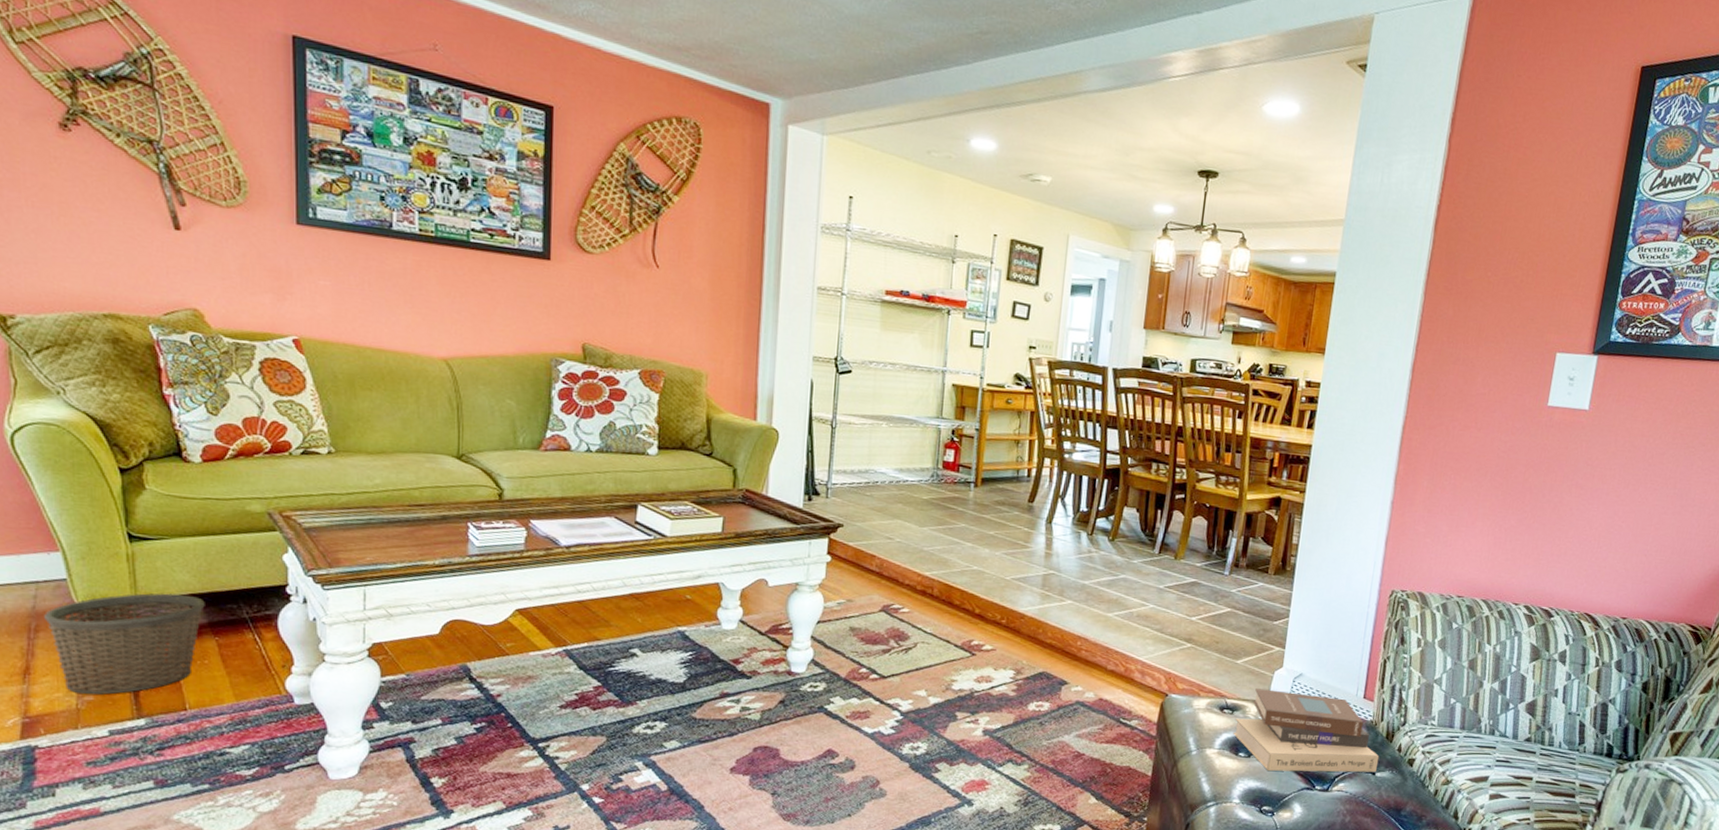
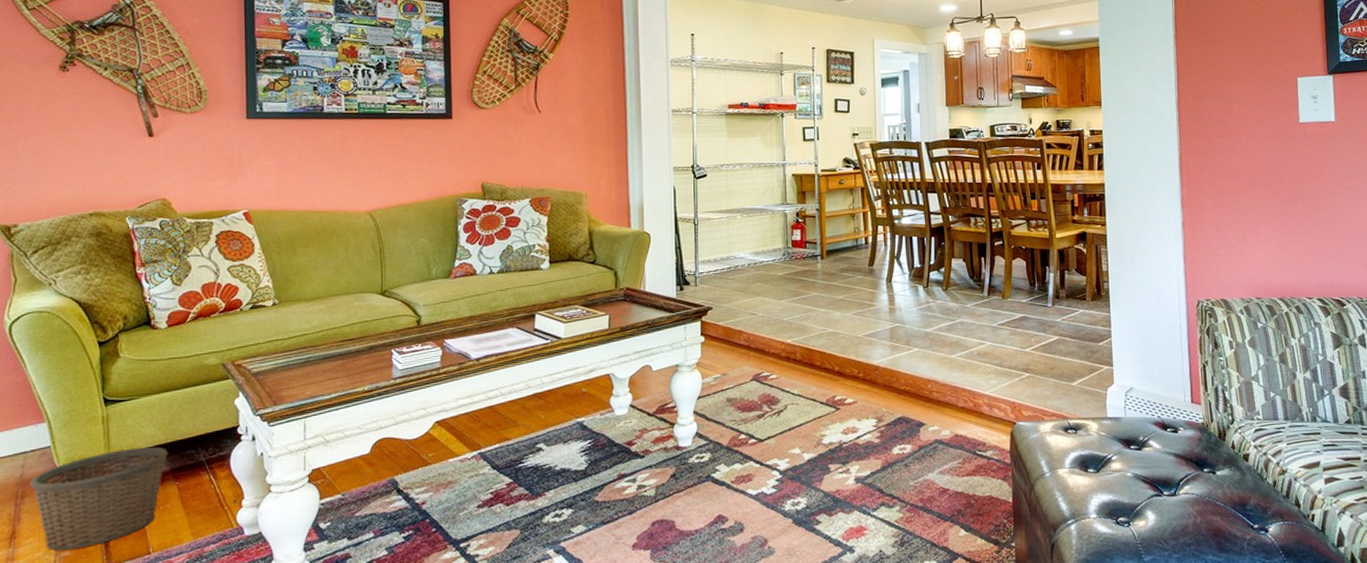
books: present [1233,689,1380,773] -> none [1079,405,1217,482]

